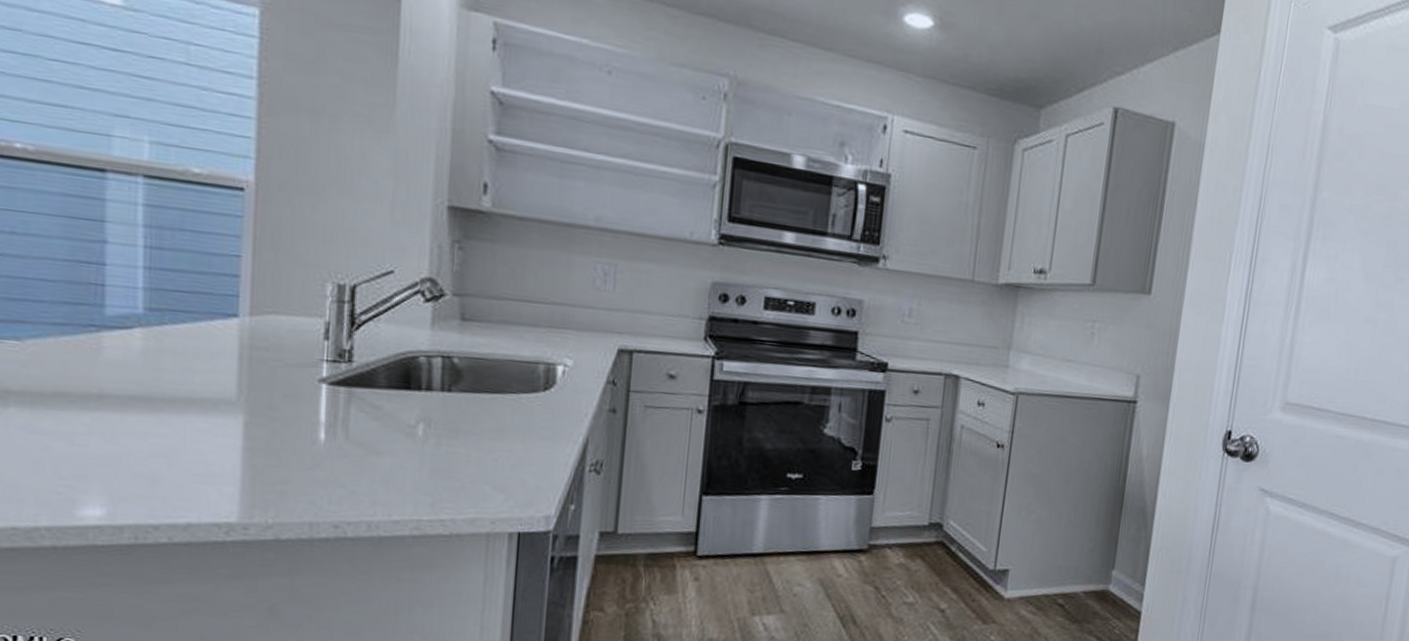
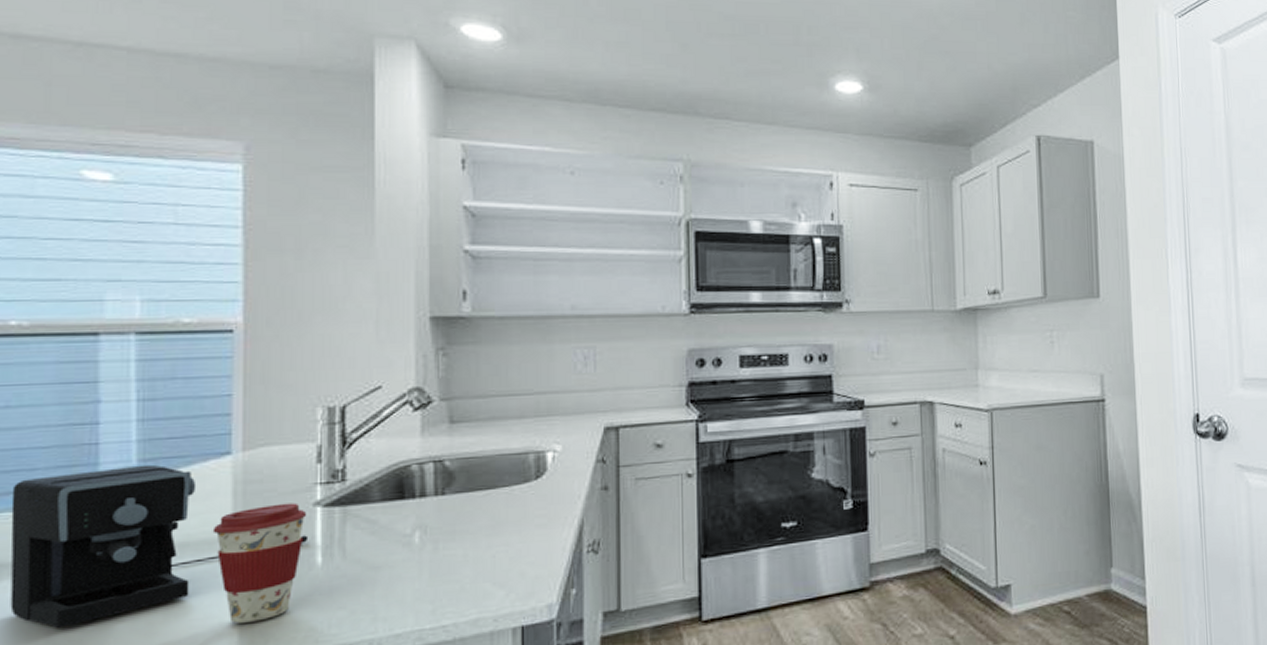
coffee maker: none [17,309,313,463] -> present [10,464,309,628]
coffee cup: none [217,374,312,487] -> present [212,503,307,624]

